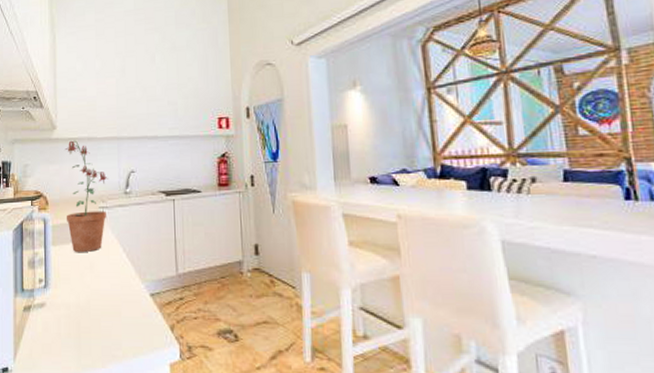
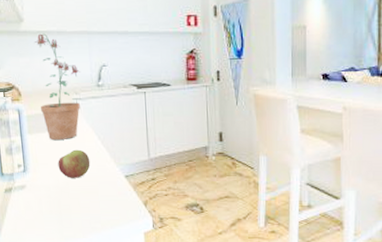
apple: none [80,263,114,296] -> present [58,149,91,178]

